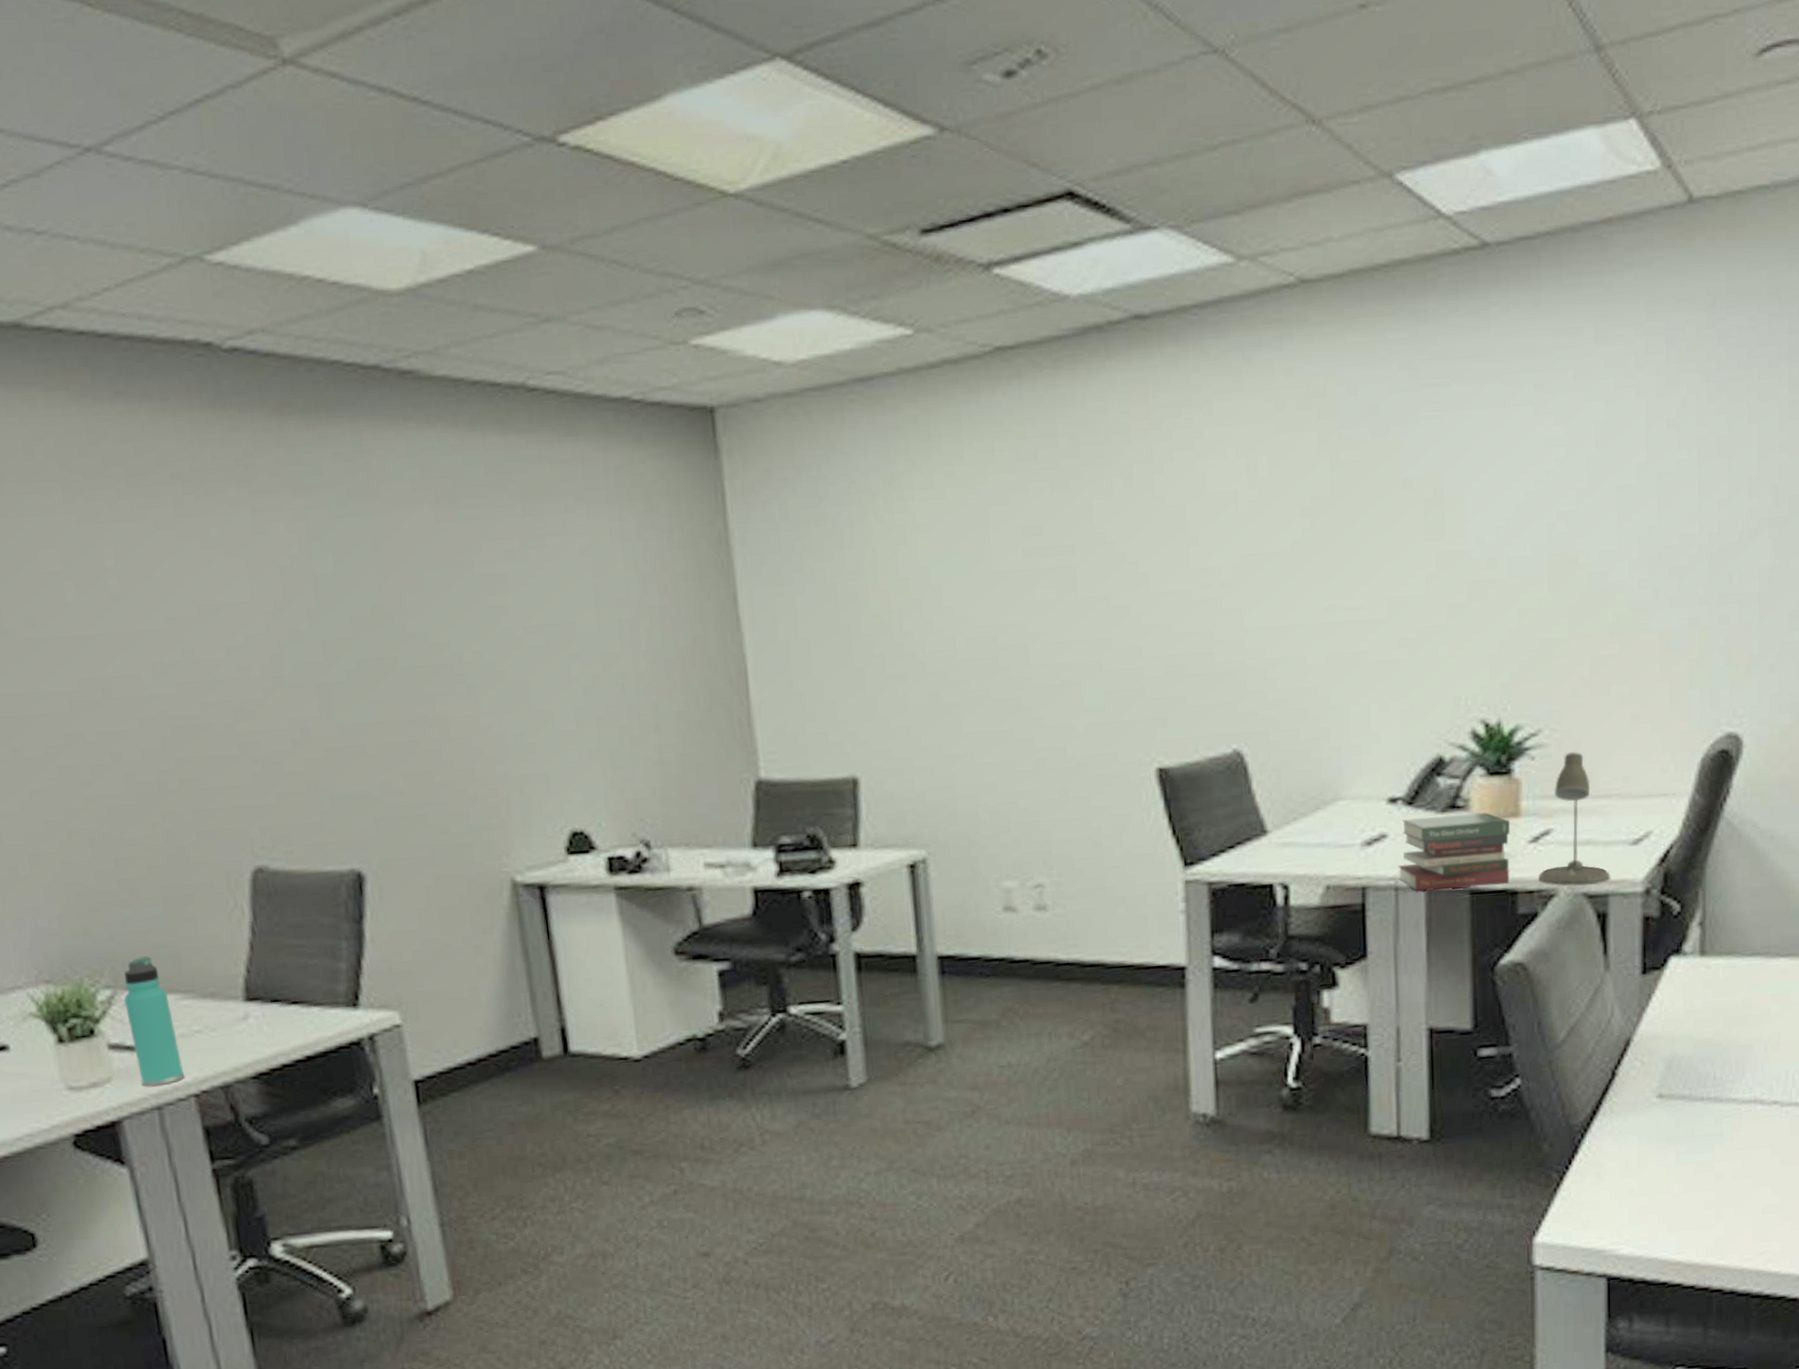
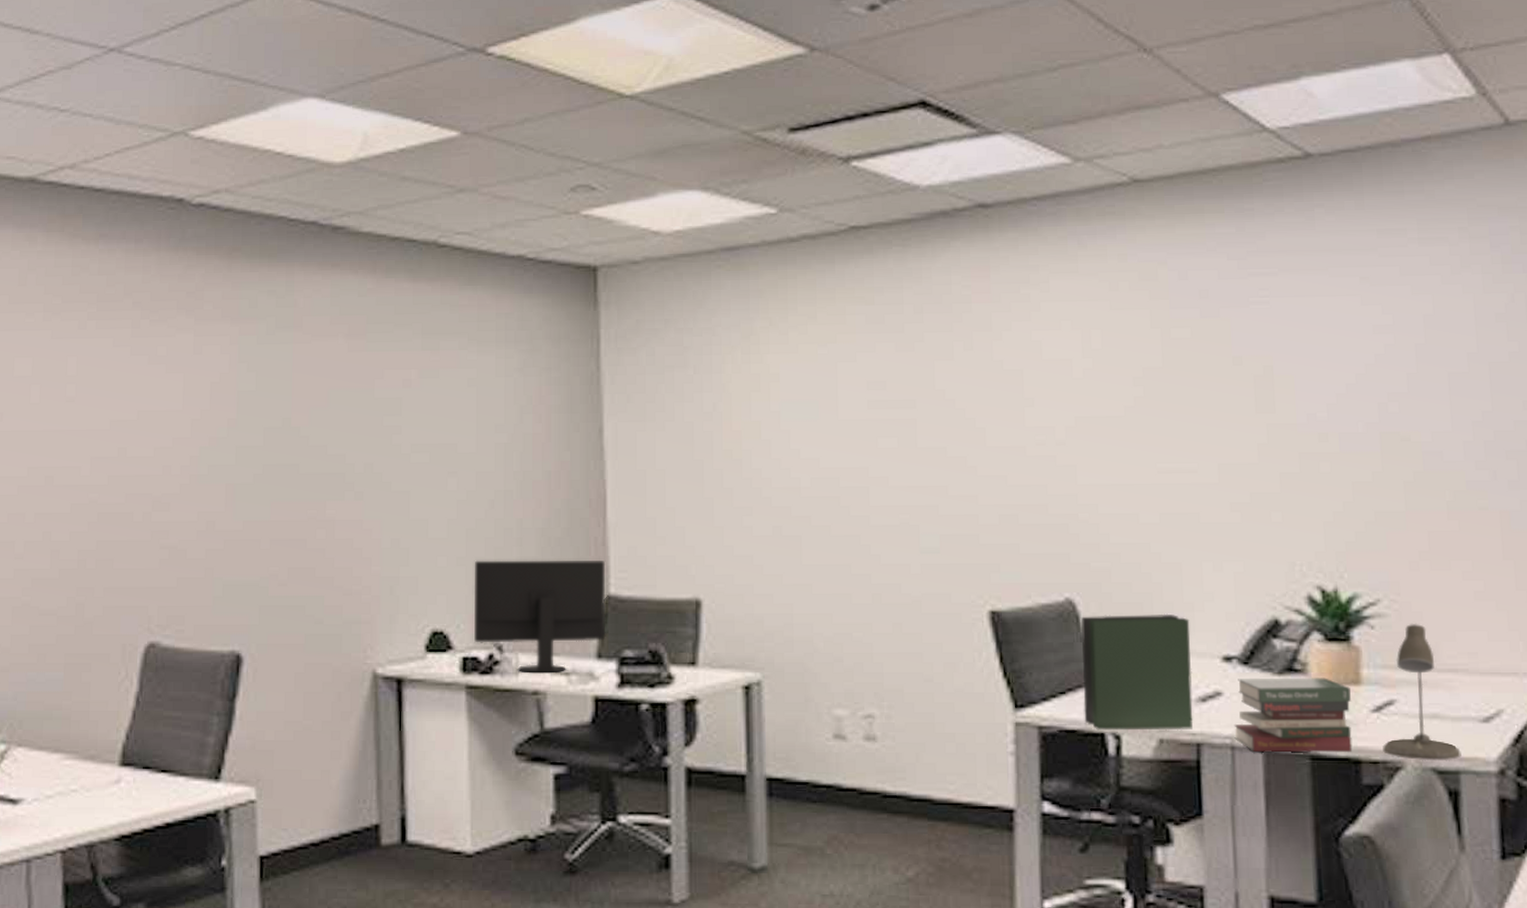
thermos bottle: present [123,956,184,1088] -> none [15,716,56,841]
computer monitor: none [609,743,760,868] -> present [474,560,606,674]
binder: none [1248,758,1359,882] -> present [1080,613,1193,731]

